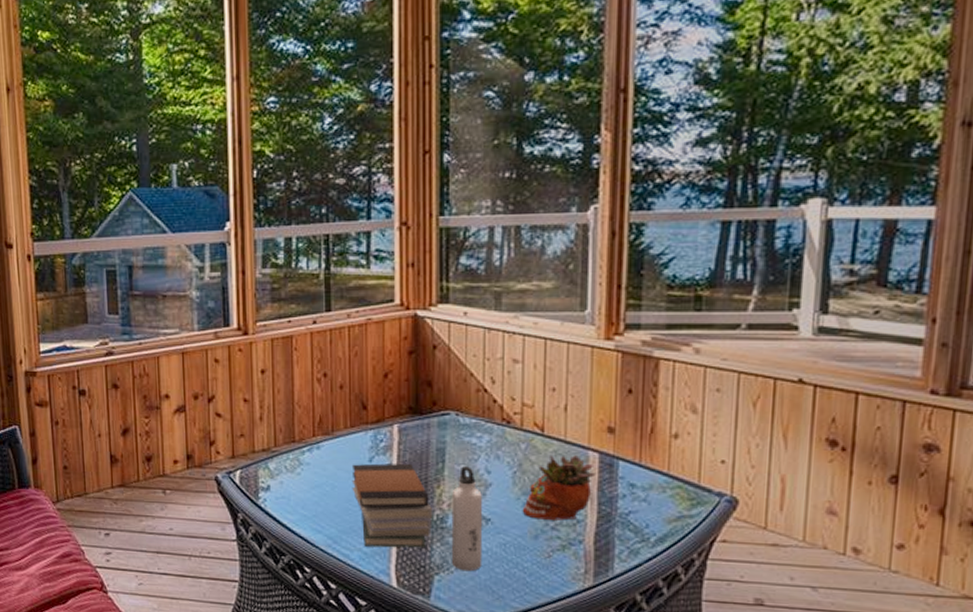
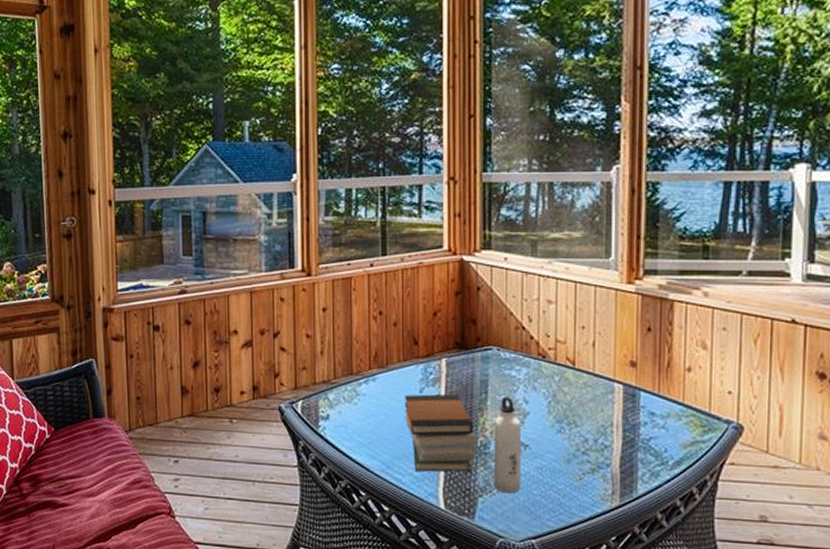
succulent planter: present [522,455,596,520] -> none [556,386,621,446]

